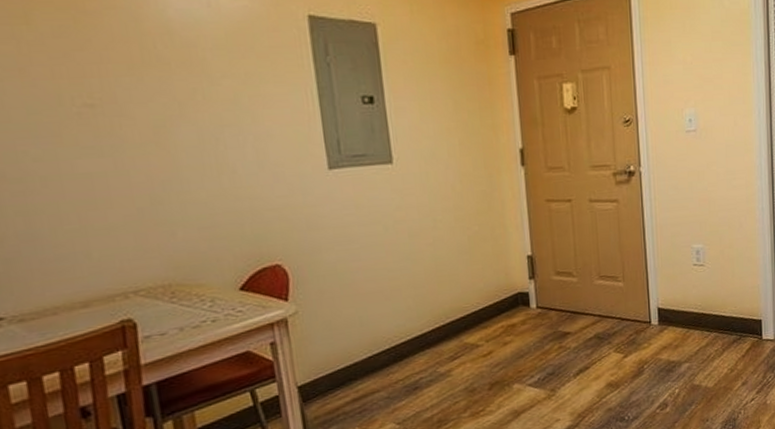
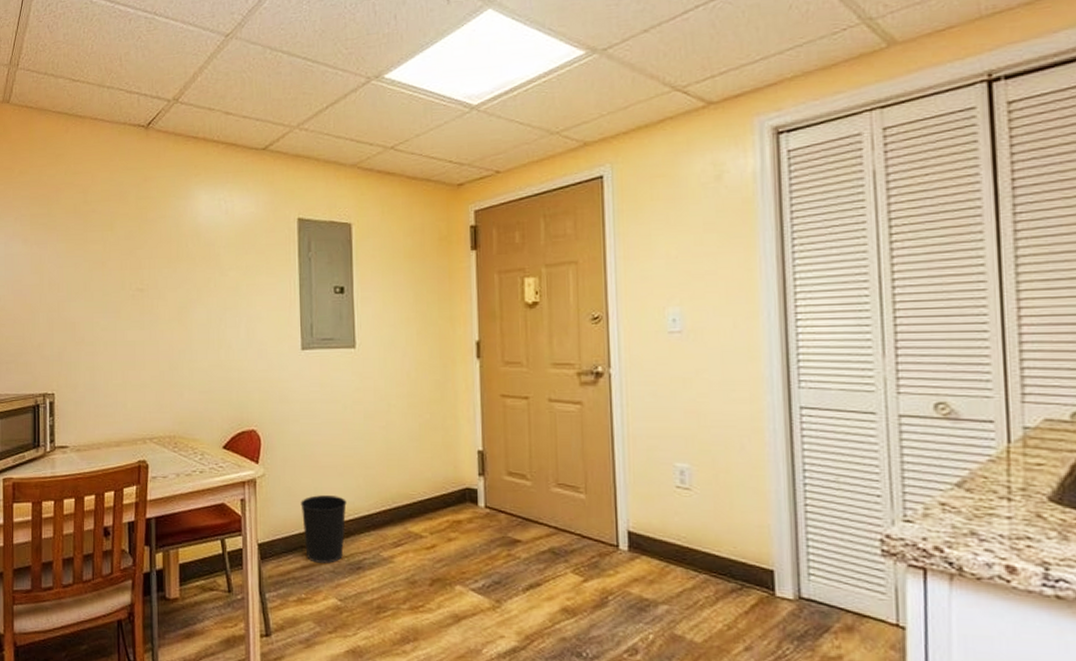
wastebasket: none [344,321,398,393] -> present [300,495,347,564]

